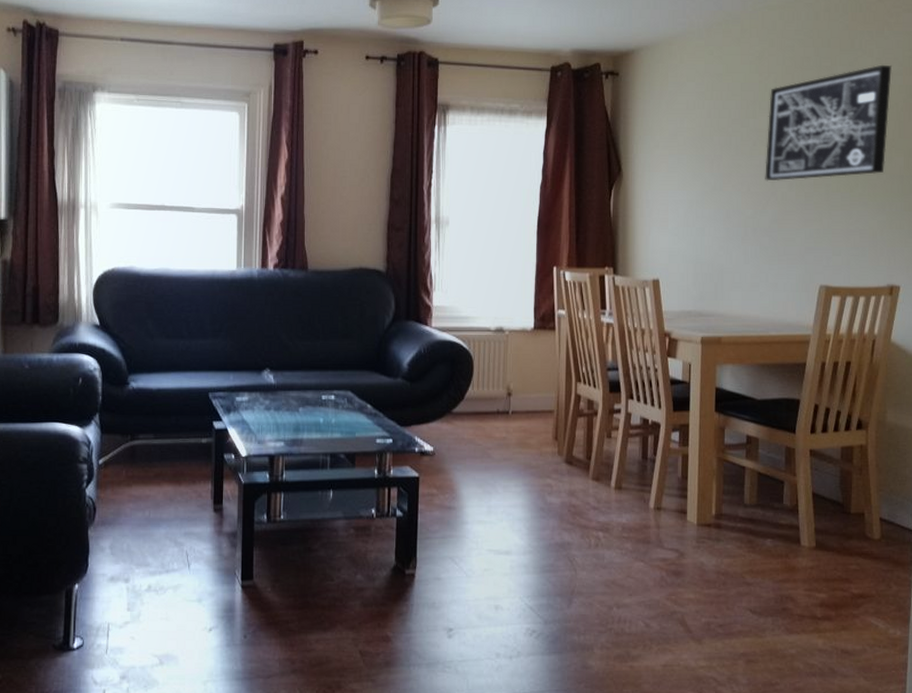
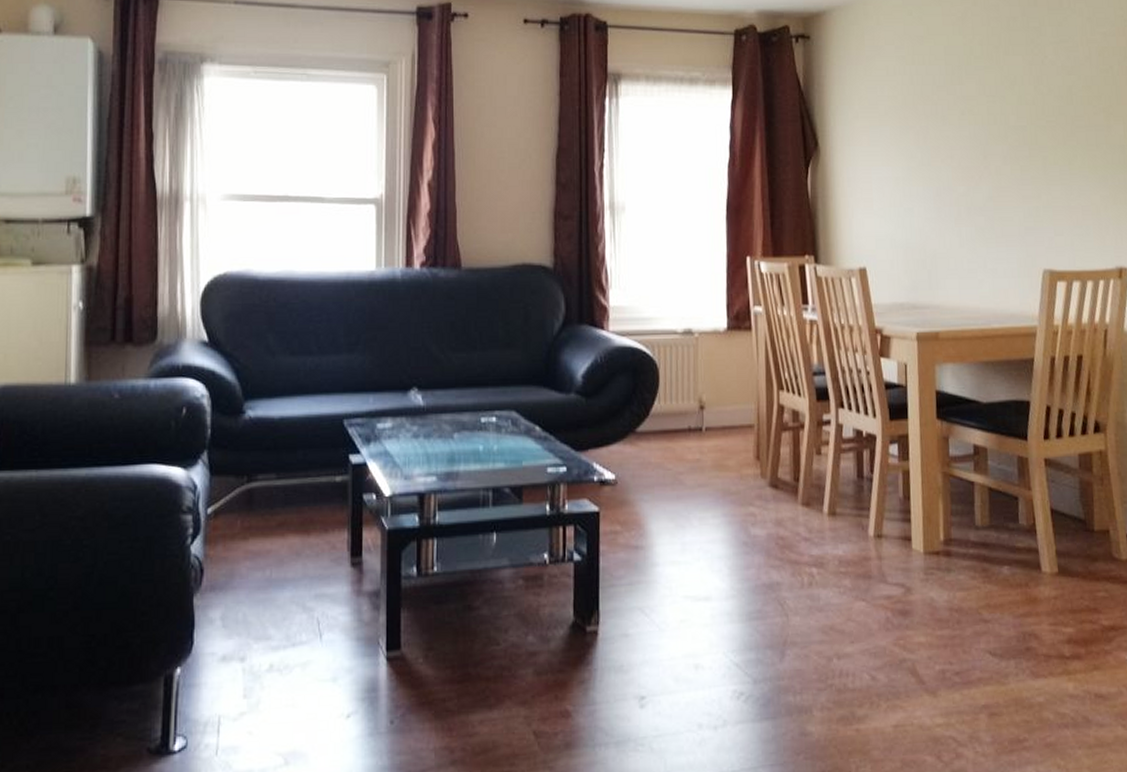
wall art: present [765,64,892,181] -> none [975,24,1105,154]

